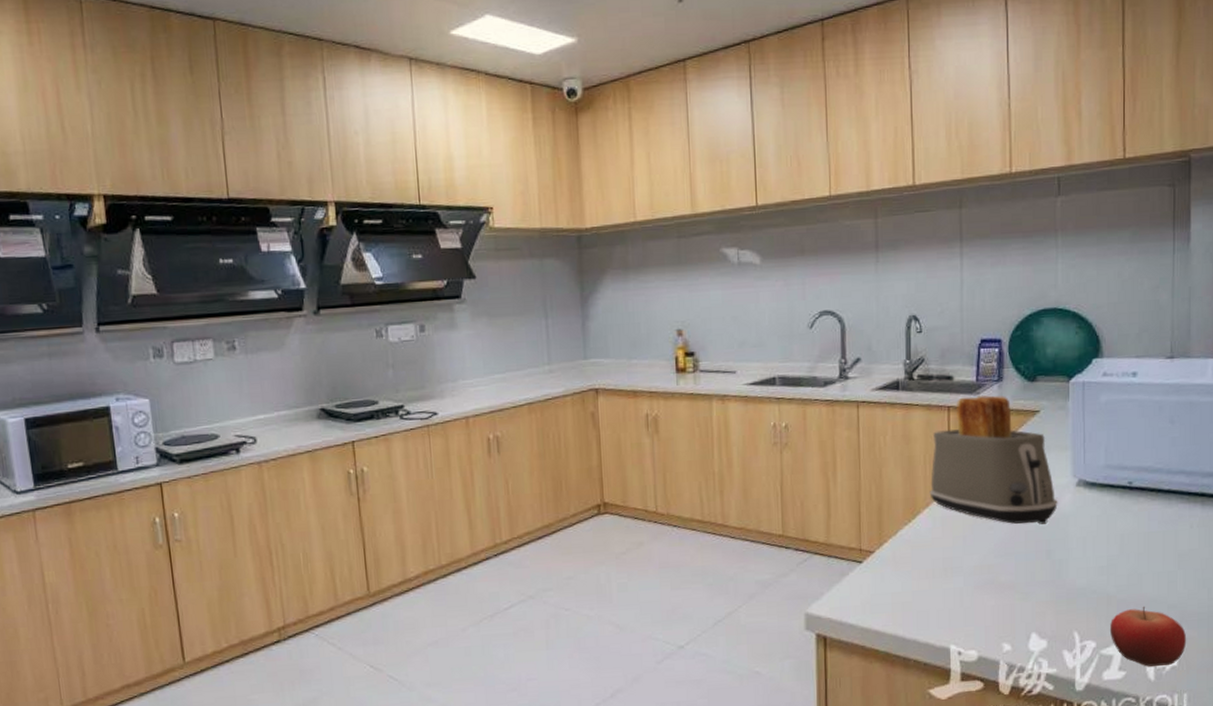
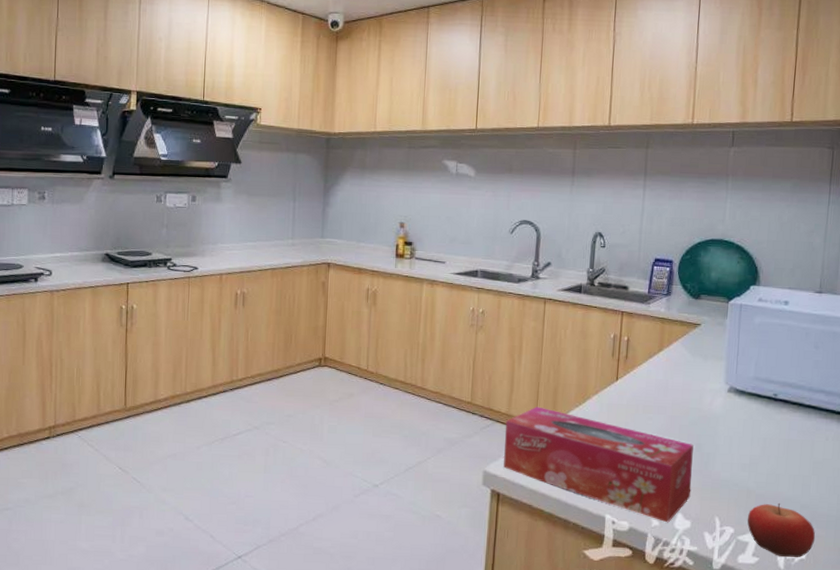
tissue box: none [825,530,1044,646] -> present [503,406,694,523]
toaster: present [929,395,1058,524] -> none [599,305,711,421]

